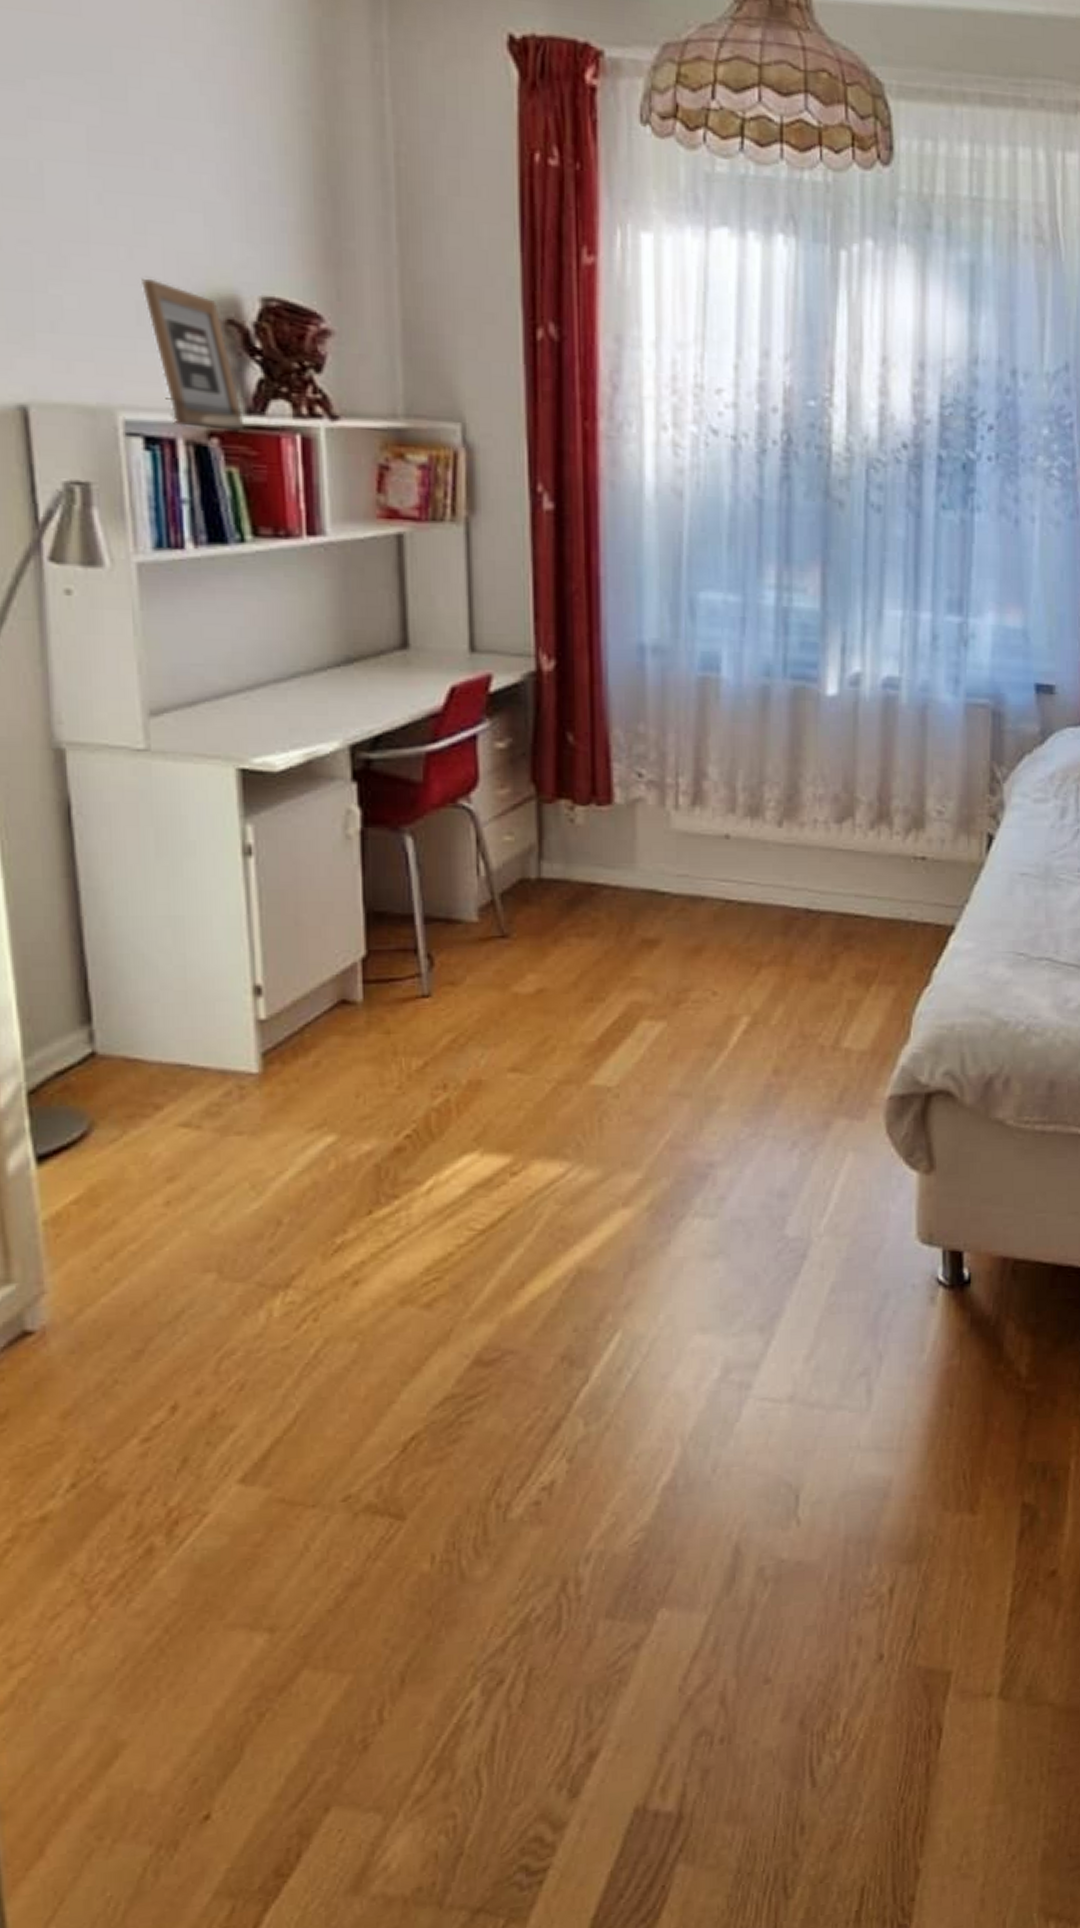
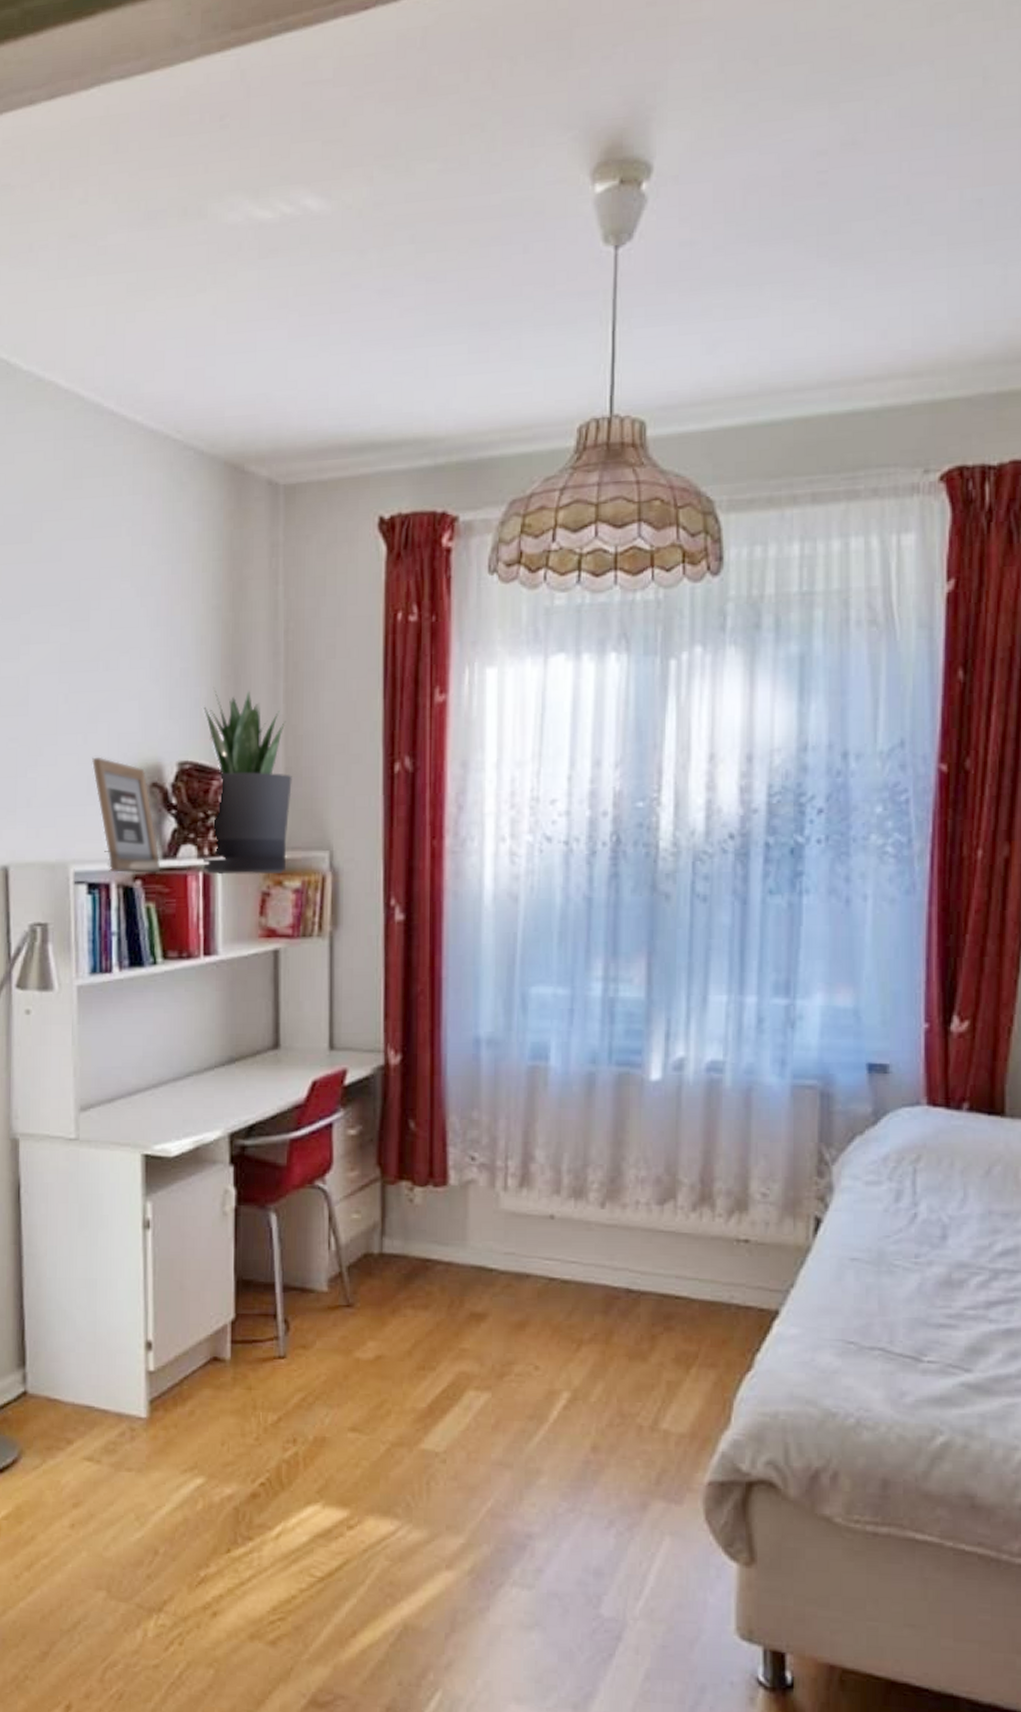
planter: none [292,211,412,445] -> present [202,688,292,875]

